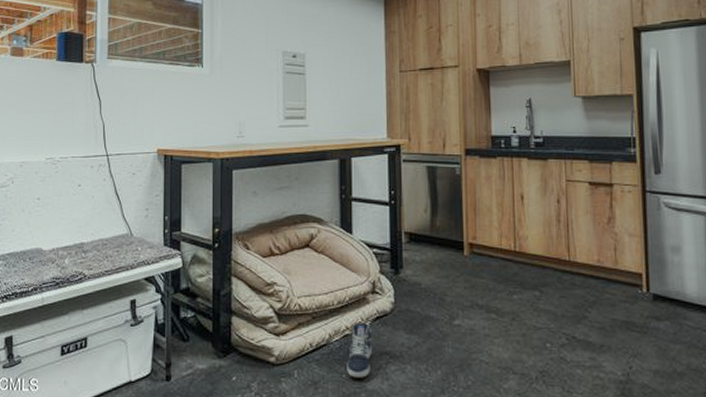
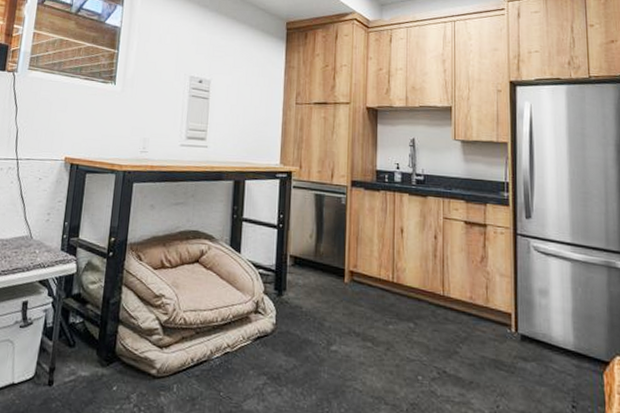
sneaker: present [347,323,373,378] -> none [225,341,253,398]

